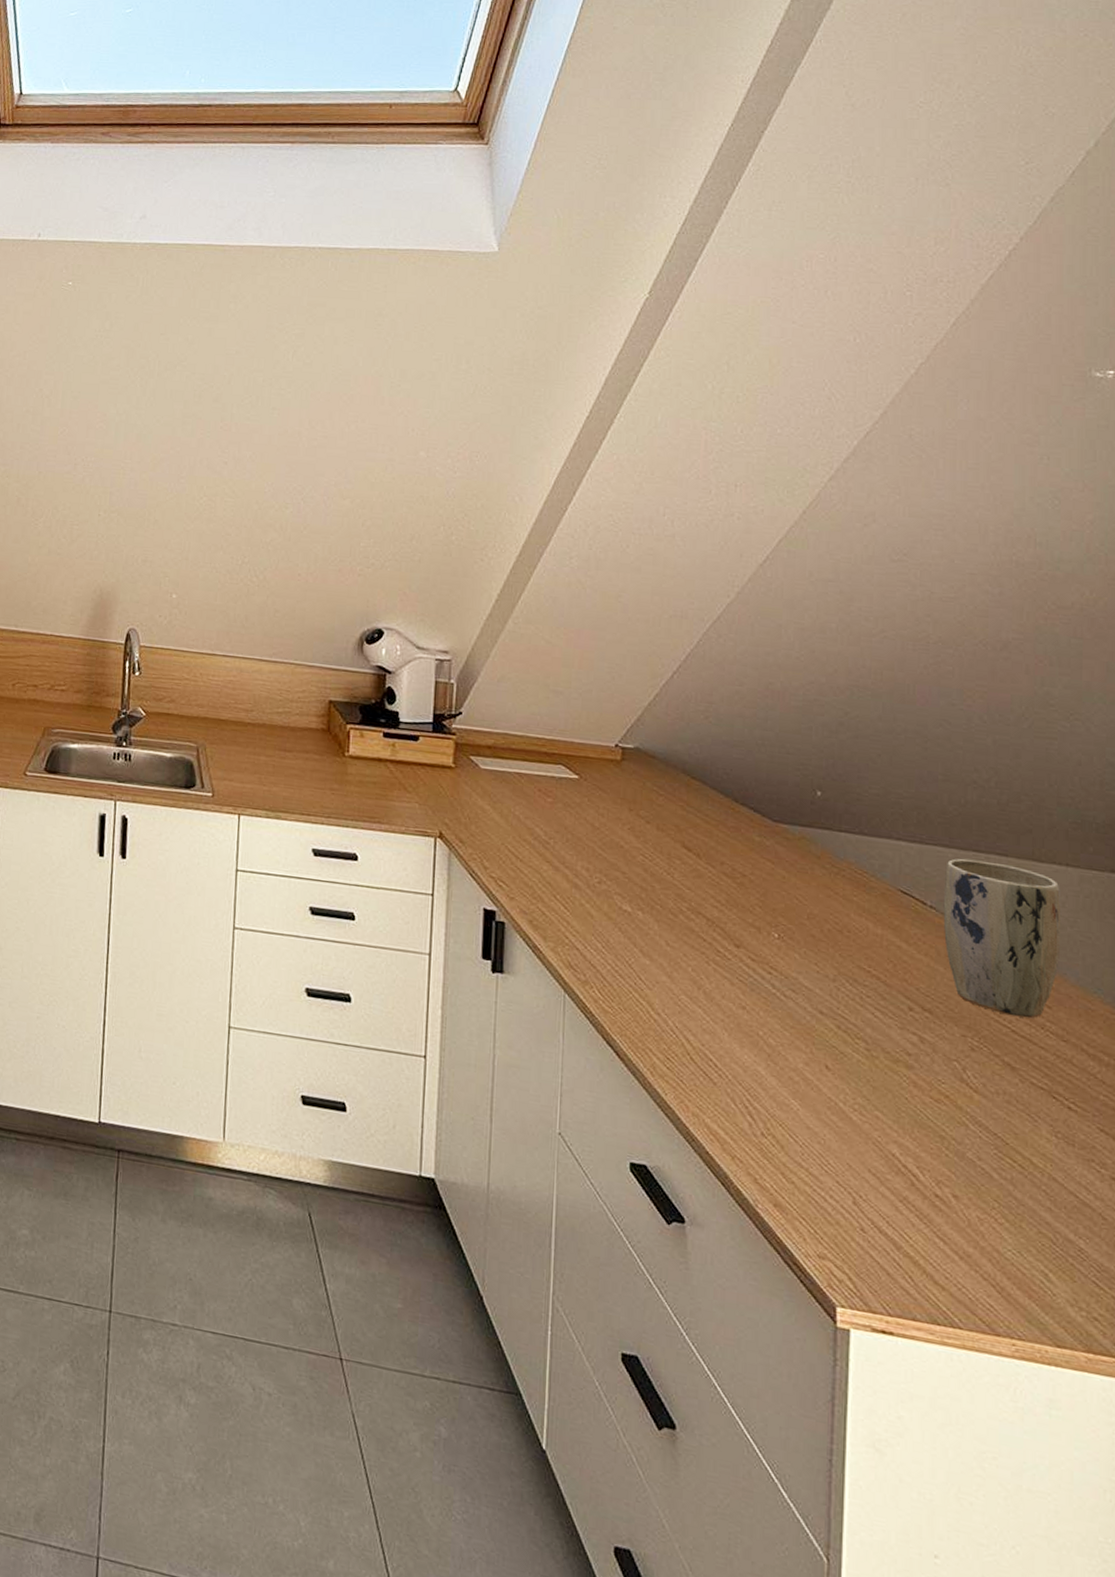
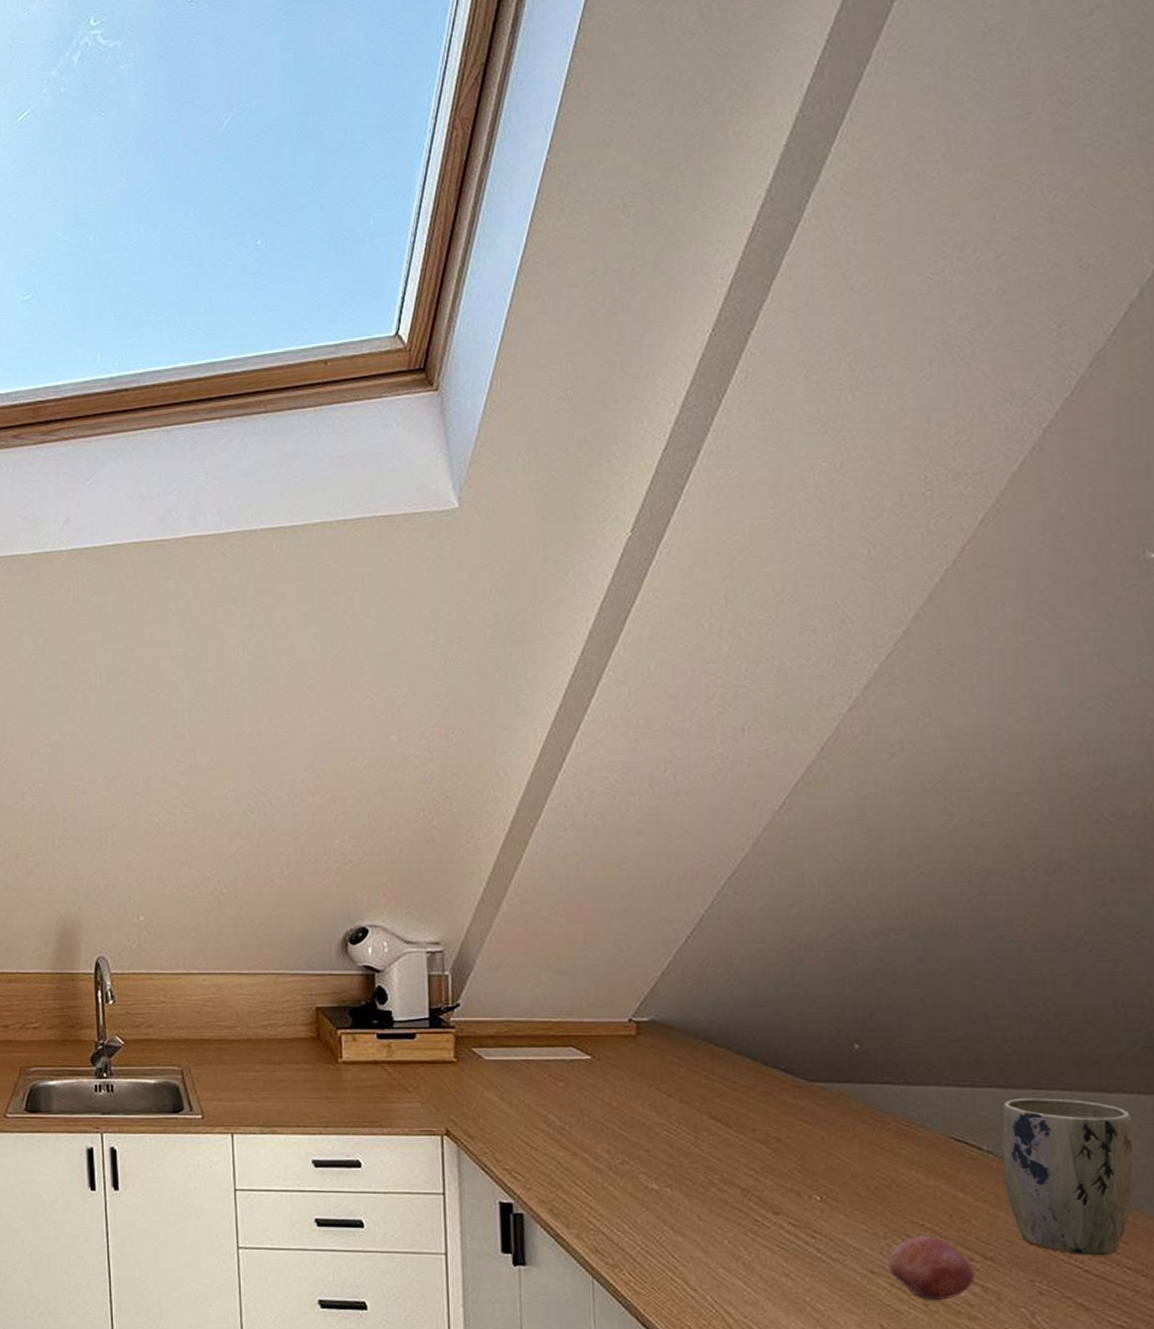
fruit: none [835,981,914,1047] -> present [887,1236,975,1301]

